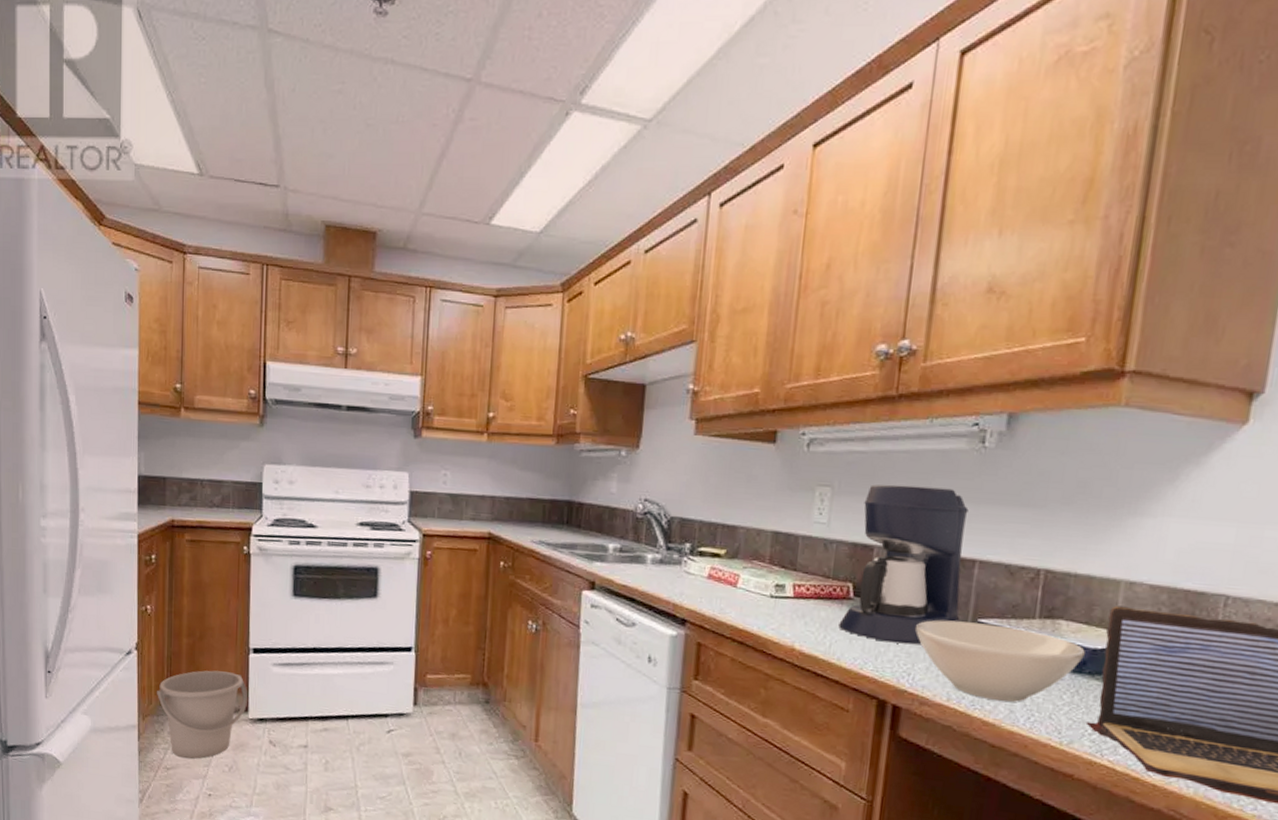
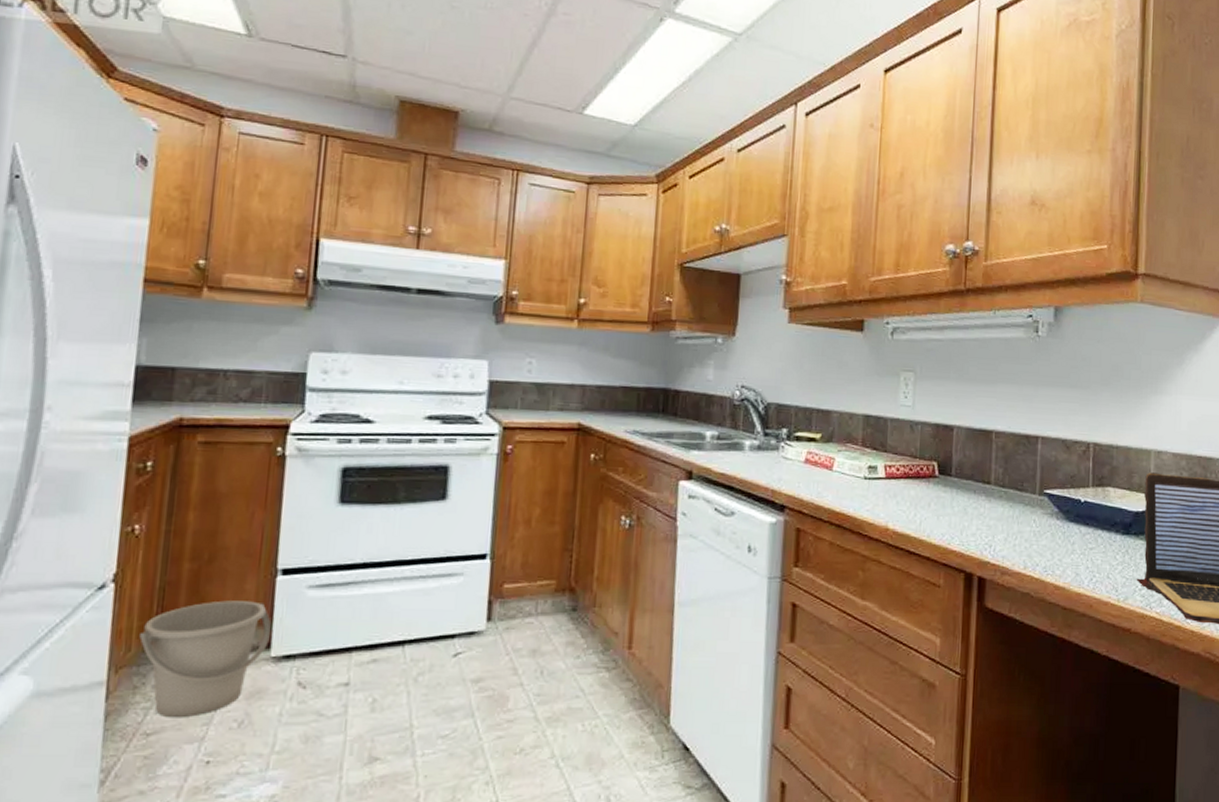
coffee maker: present [839,484,969,645] -> none [927,369,1030,518]
bowl: present [914,620,1085,702] -> none [992,492,1130,565]

